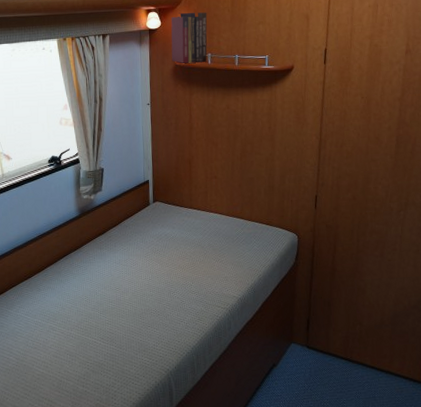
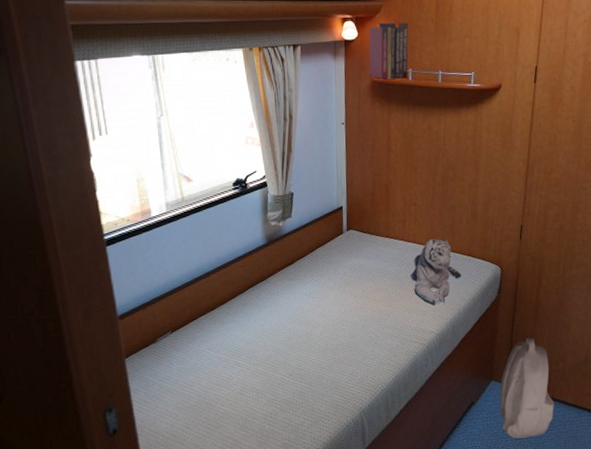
plush toy: none [213,209,261,272] -> present [410,239,461,306]
backpack: none [299,301,353,399] -> present [499,337,555,439]

